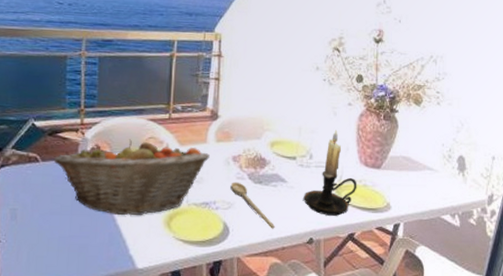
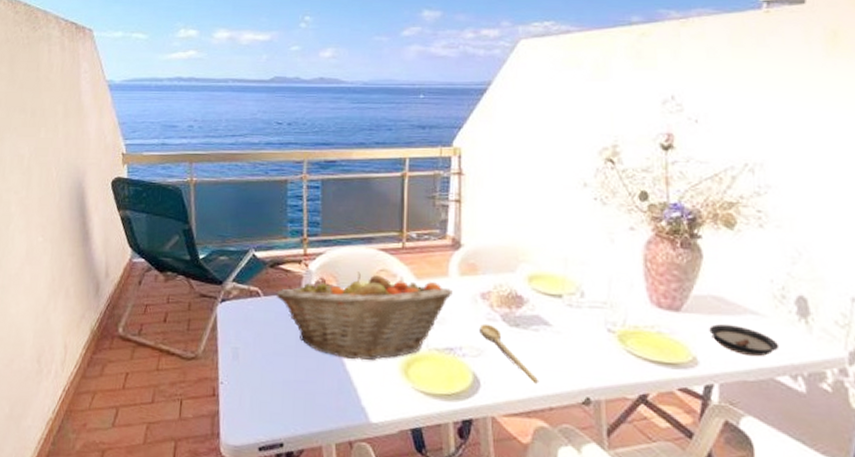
candle holder: present [304,130,357,216] -> none [575,261,648,371]
saucer: none [399,178,445,202] -> present [709,324,780,357]

